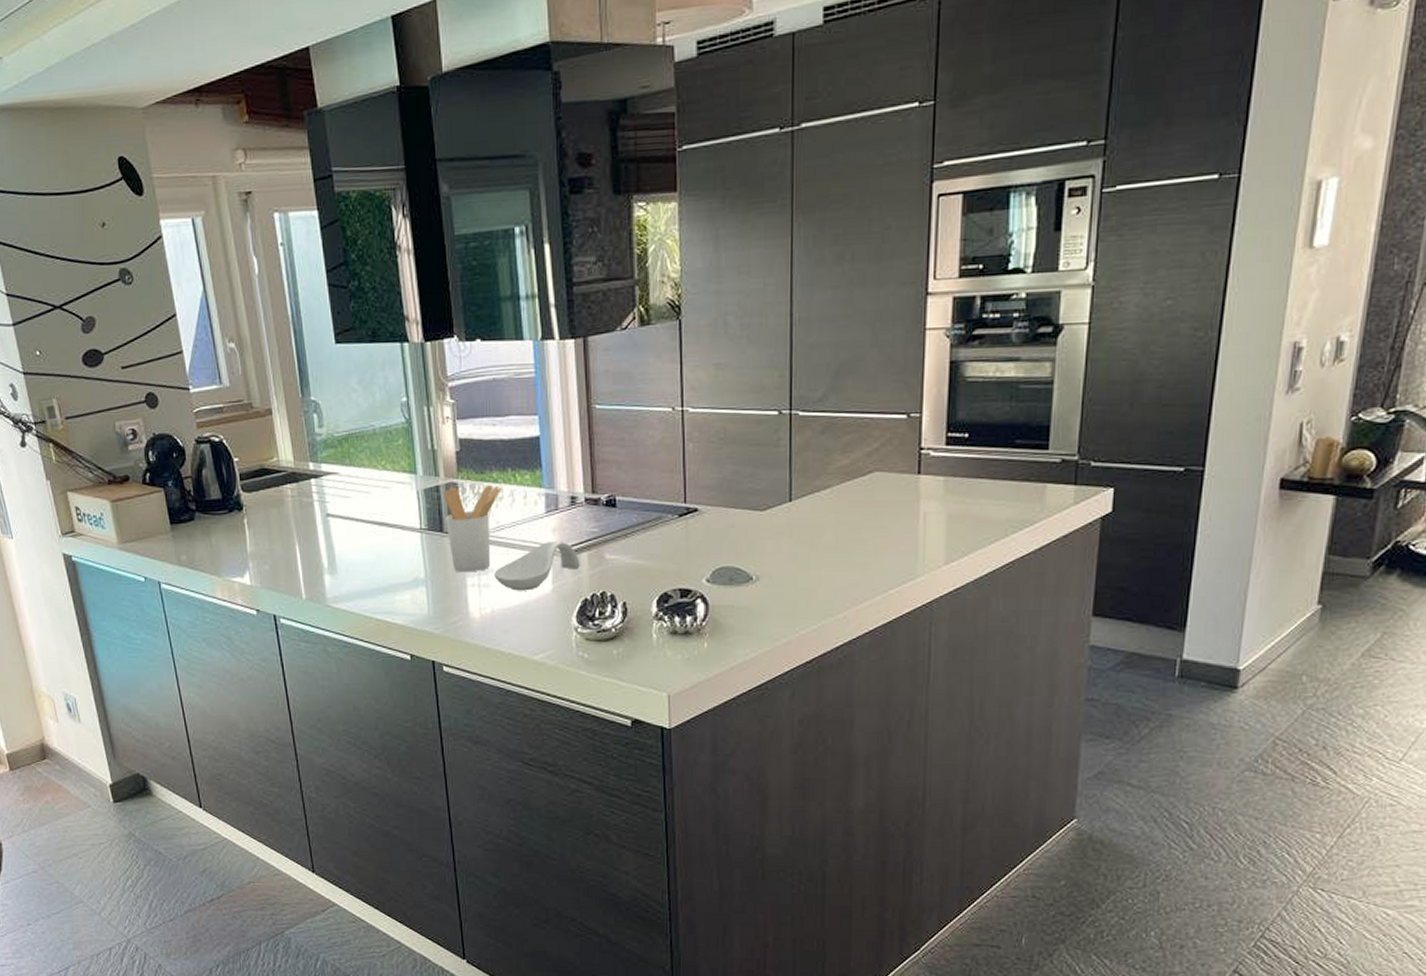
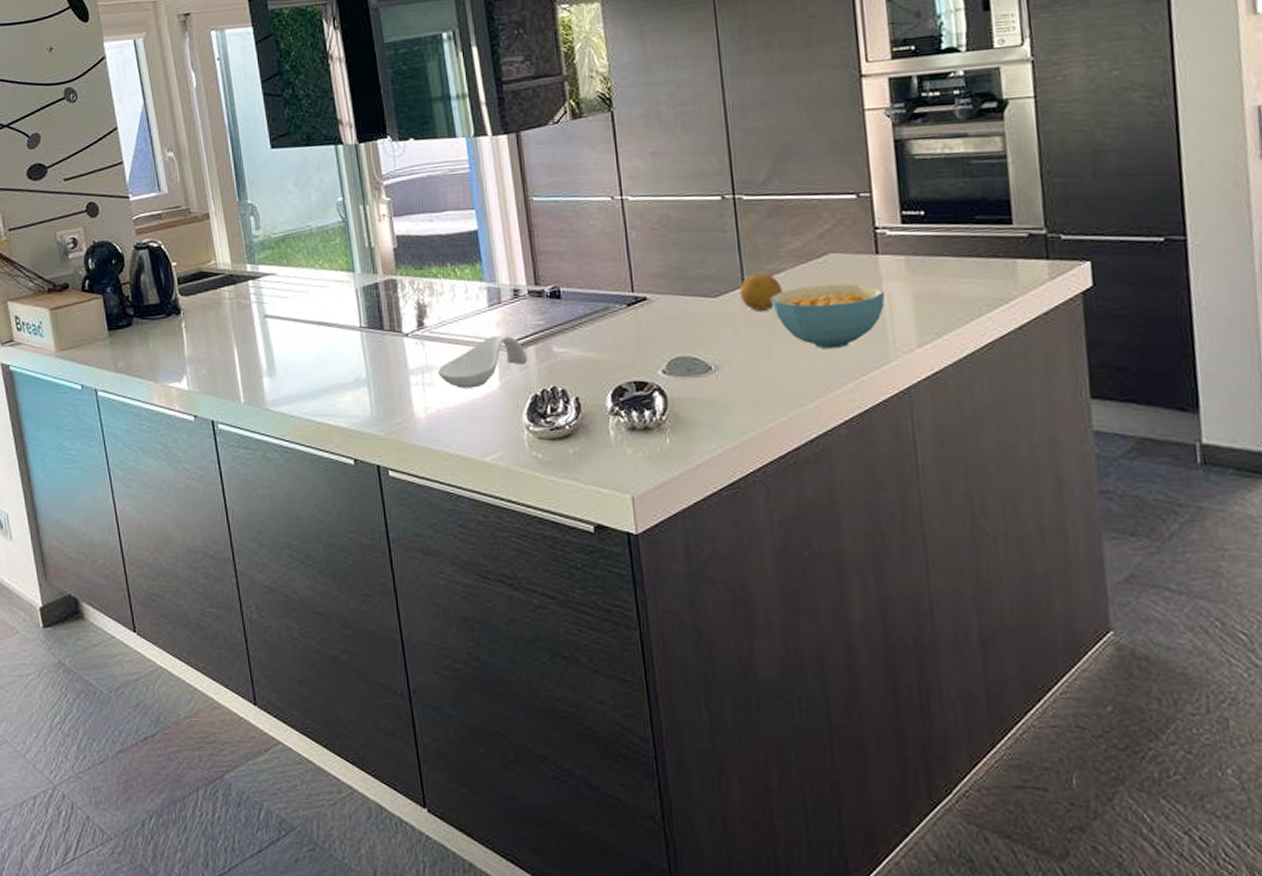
utensil holder: present [444,485,502,573] -> none [383,281,442,371]
fruit: none [787,489,827,525] -> present [740,273,783,311]
cereal bowl: none [815,501,922,564] -> present [771,284,885,350]

